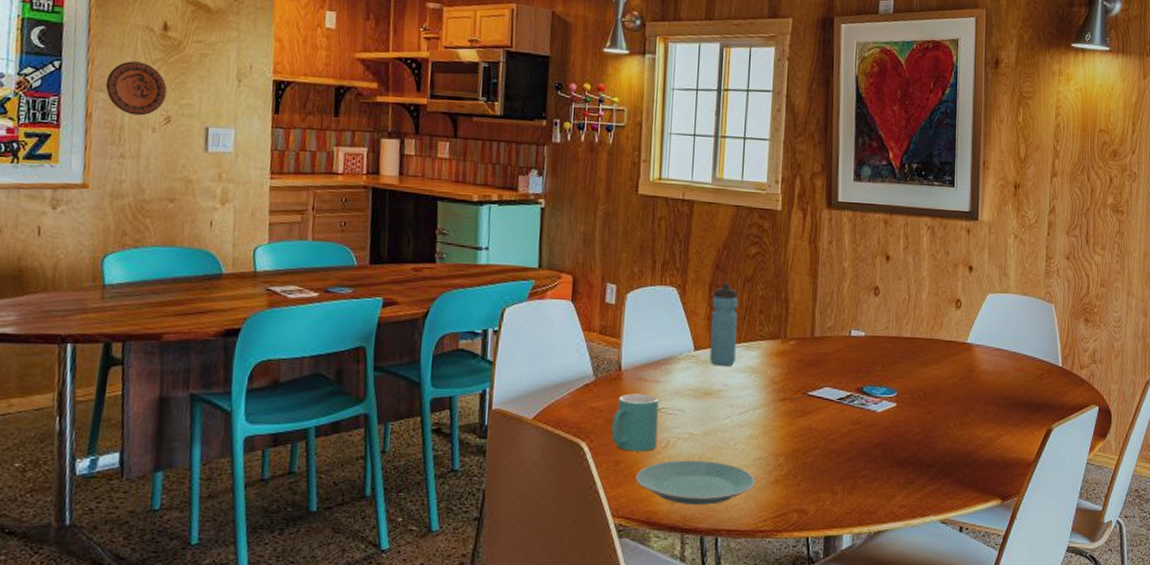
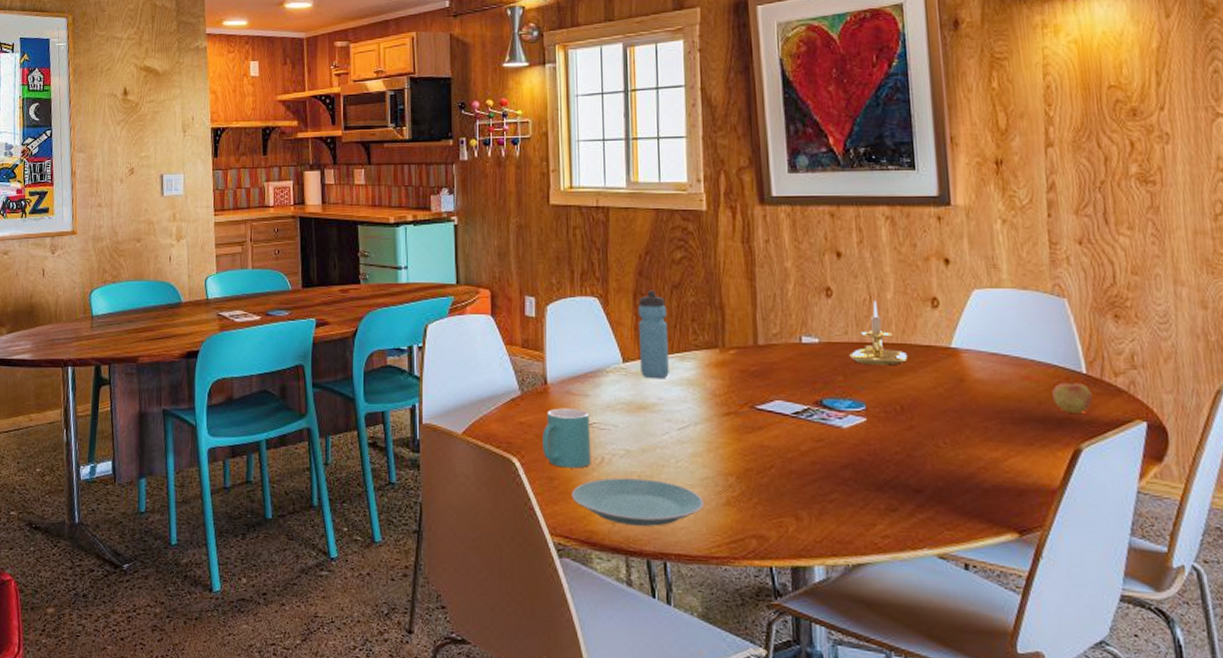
decorative plate: present [105,61,167,116] -> none [84,124,130,170]
candle holder: none [888,300,934,358] -> present [849,301,908,366]
apple: none [1036,369,1063,399] -> present [1052,376,1092,413]

